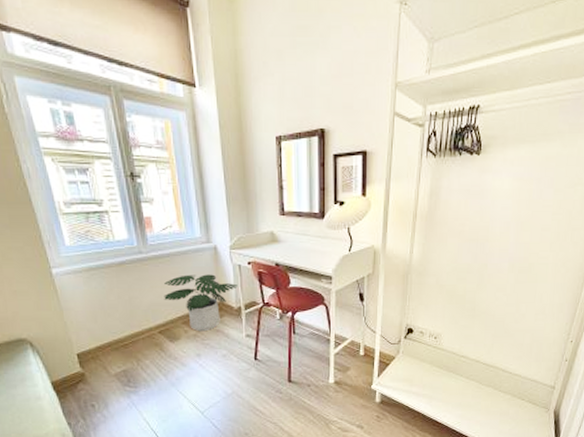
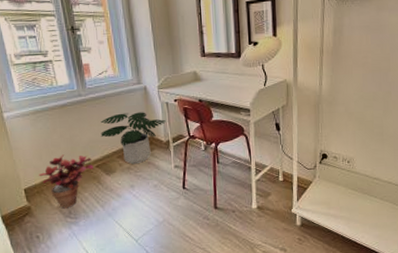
potted plant: none [93,318,155,377] -> present [39,154,93,209]

